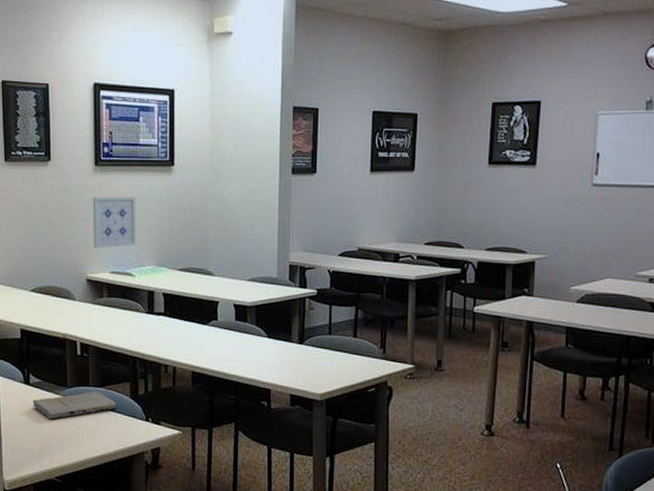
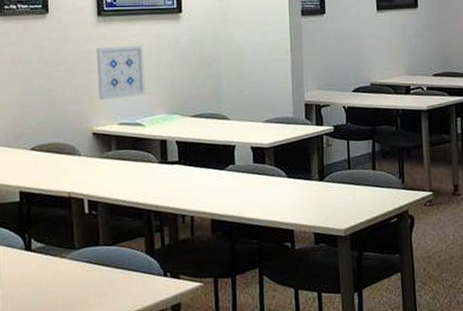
book: present [33,391,117,419] -> none [35,250,131,286]

